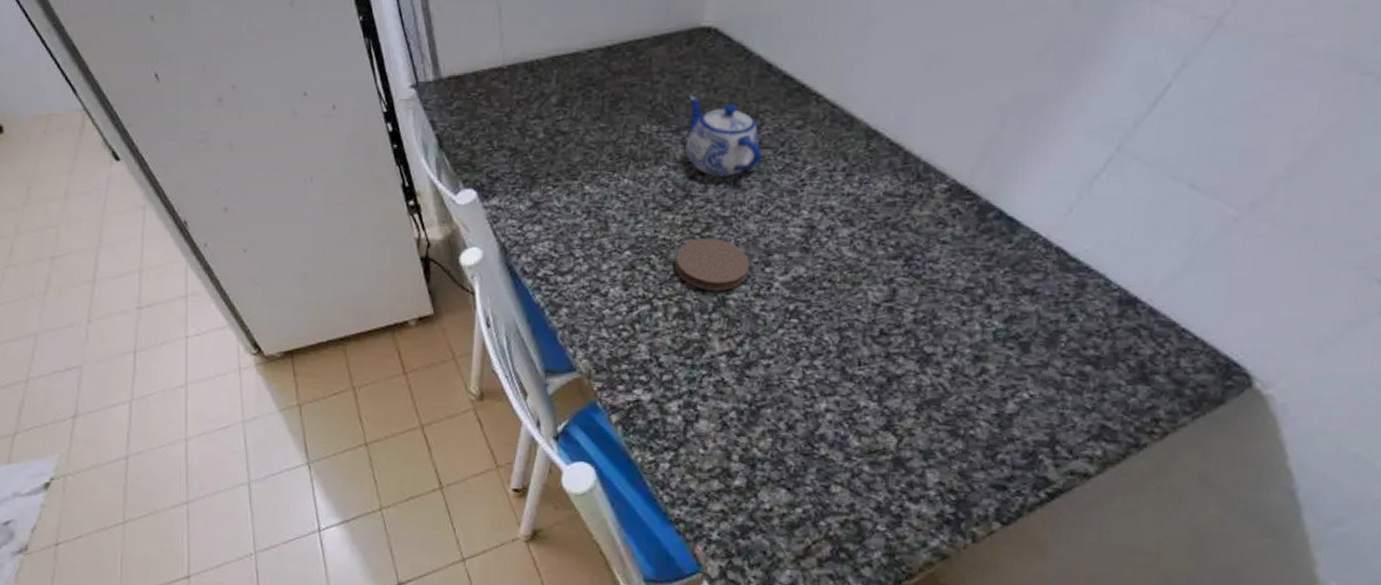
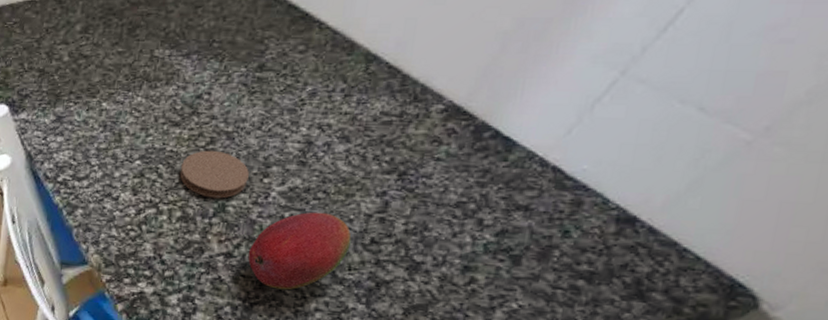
teapot: present [684,95,762,176] -> none [193,23,265,96]
fruit: none [752,303,860,391] -> present [247,212,352,291]

